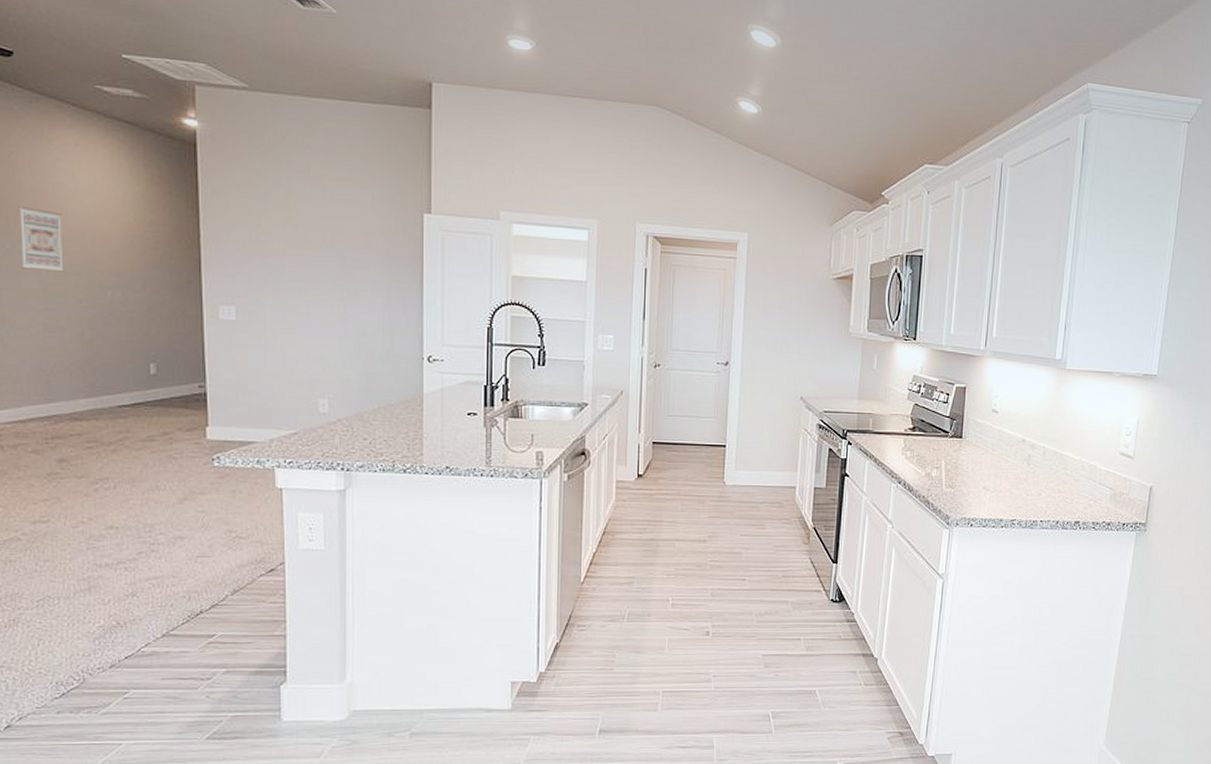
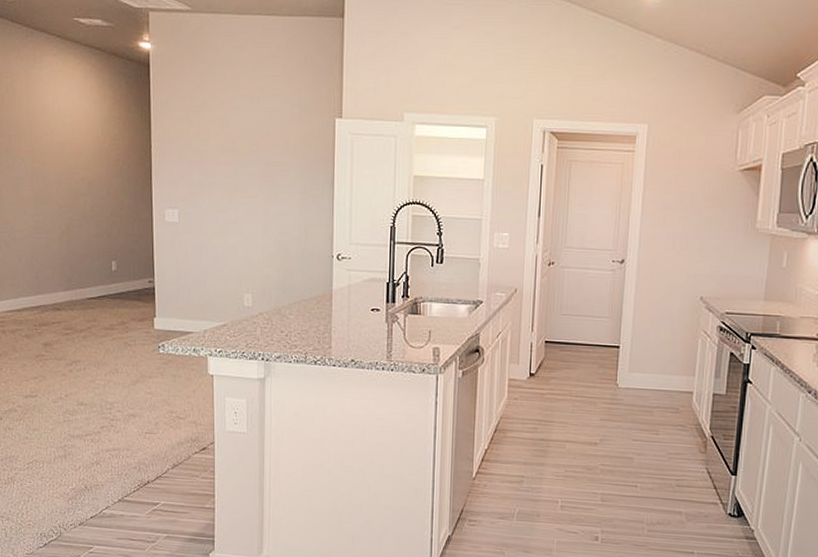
wall art: present [18,207,64,272] -> none [18,127,49,182]

